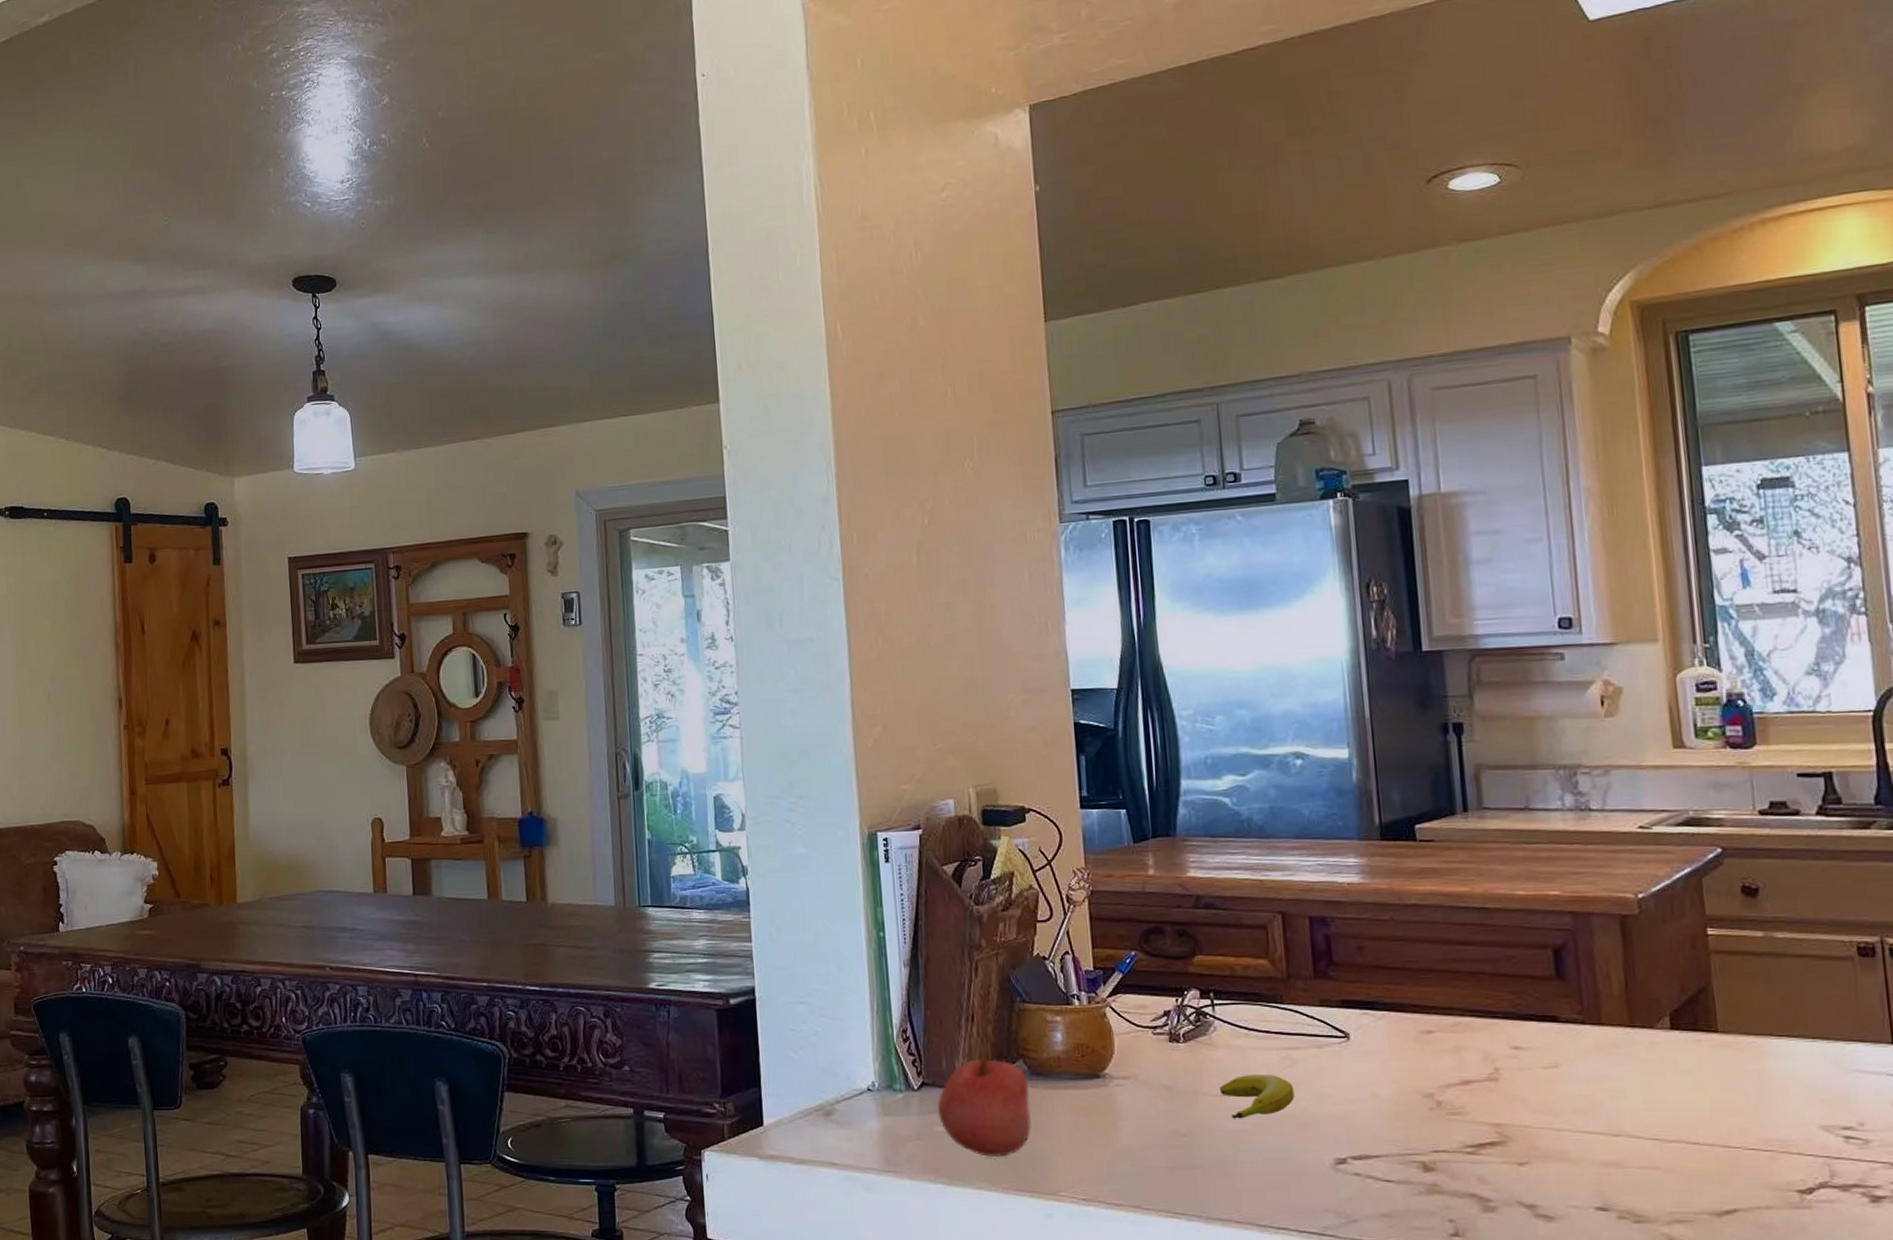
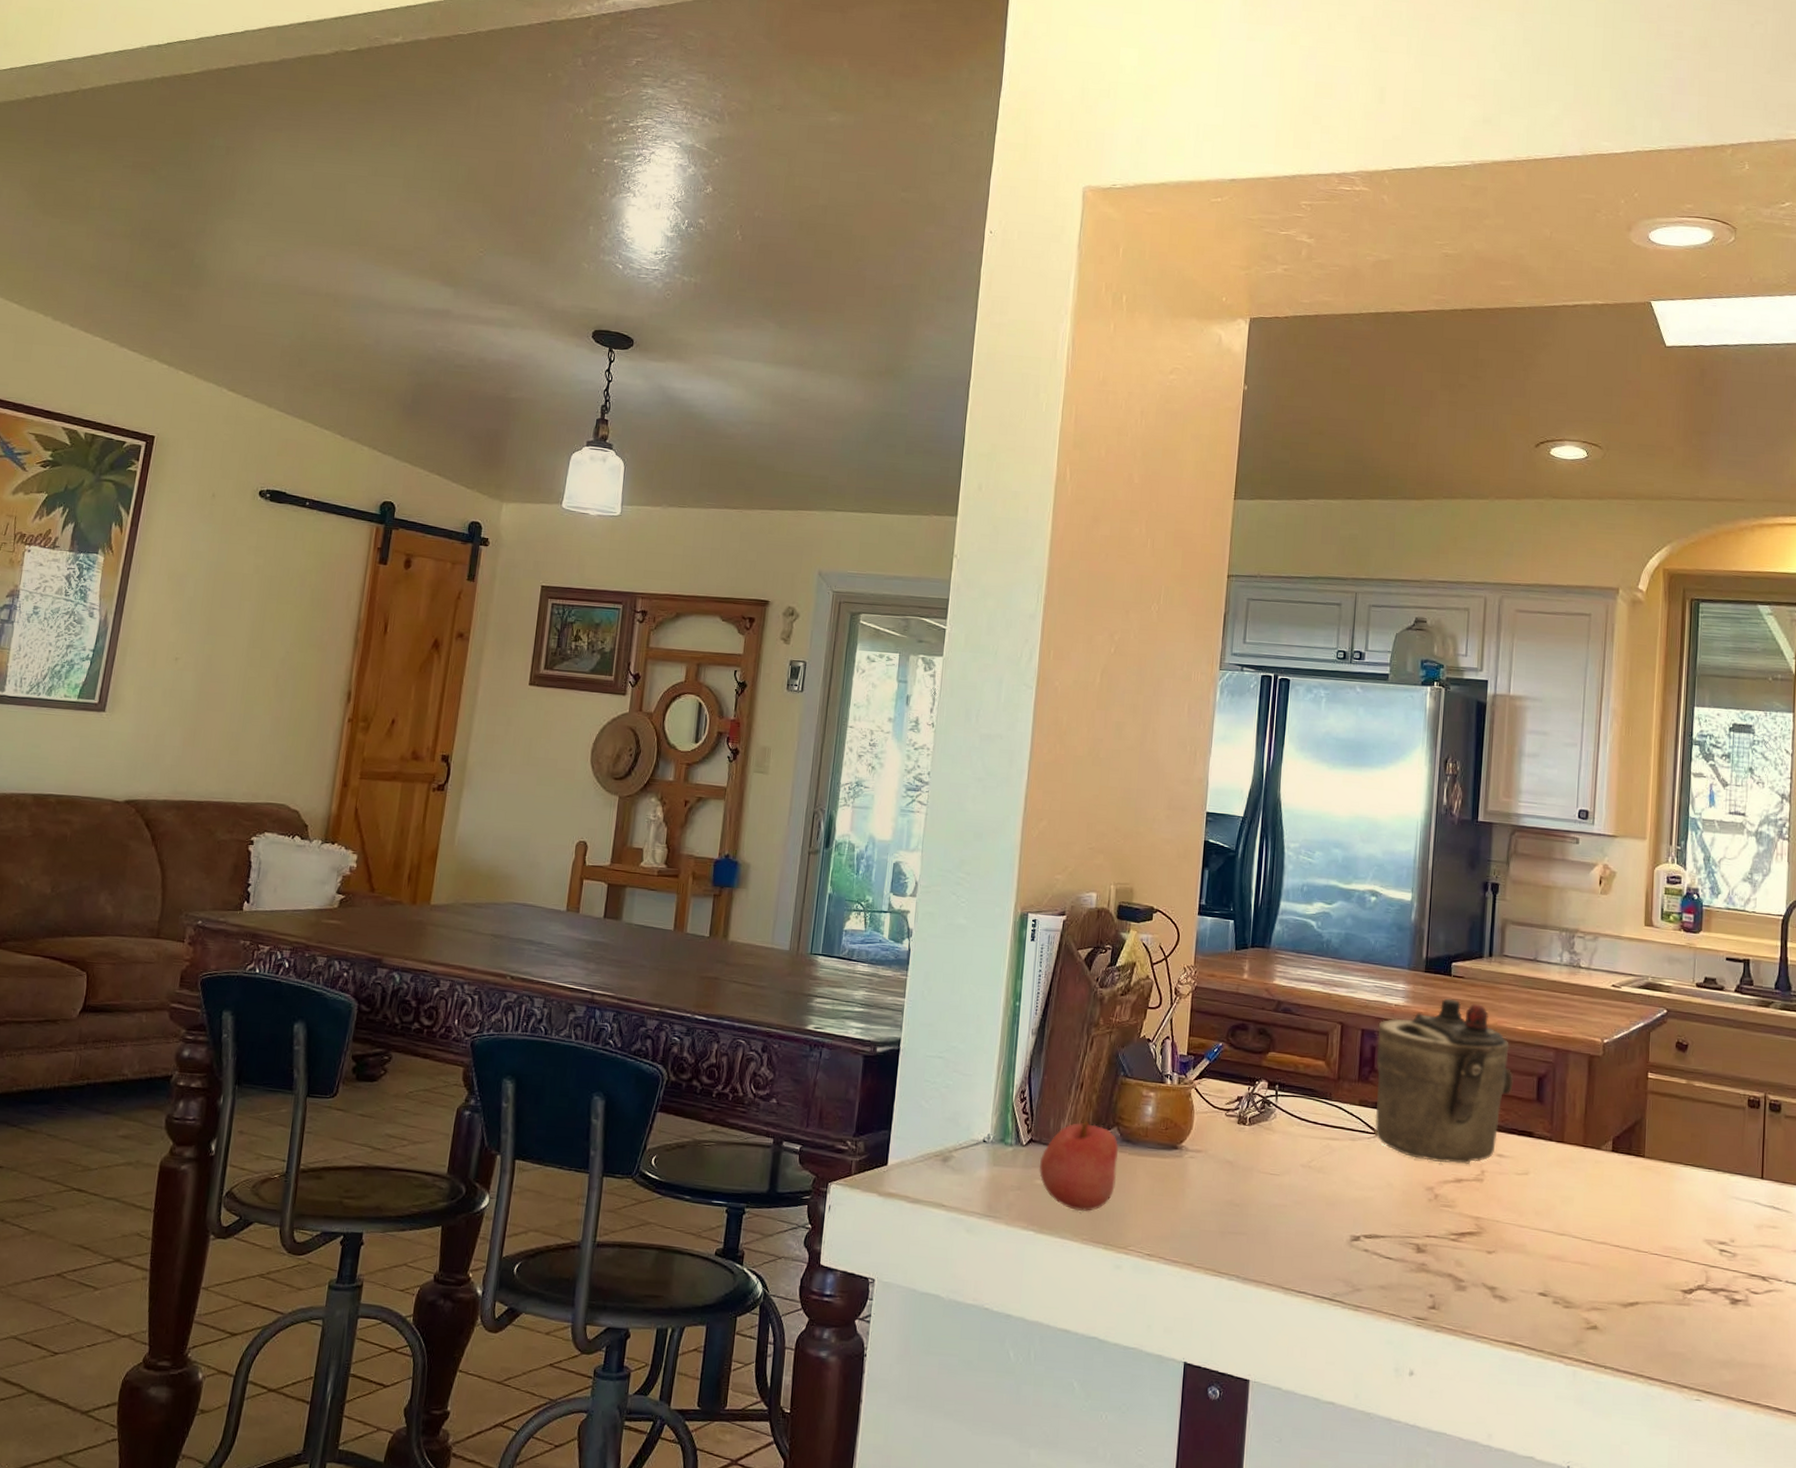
banana: present [1219,1075,1295,1119] -> none [1270,1158,1329,1196]
teapot: none [1329,868,1521,1063] -> present [1375,998,1513,1165]

